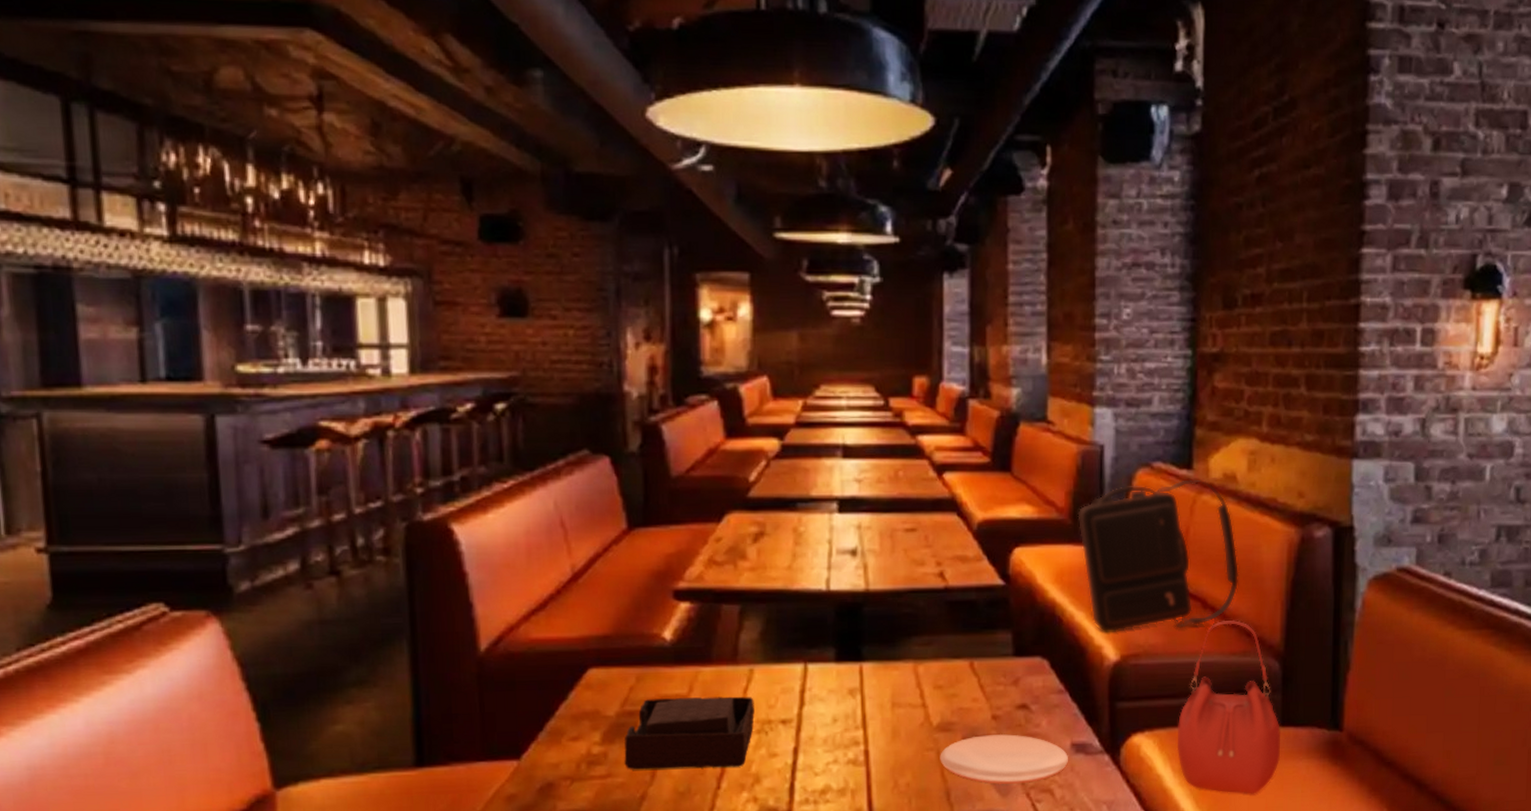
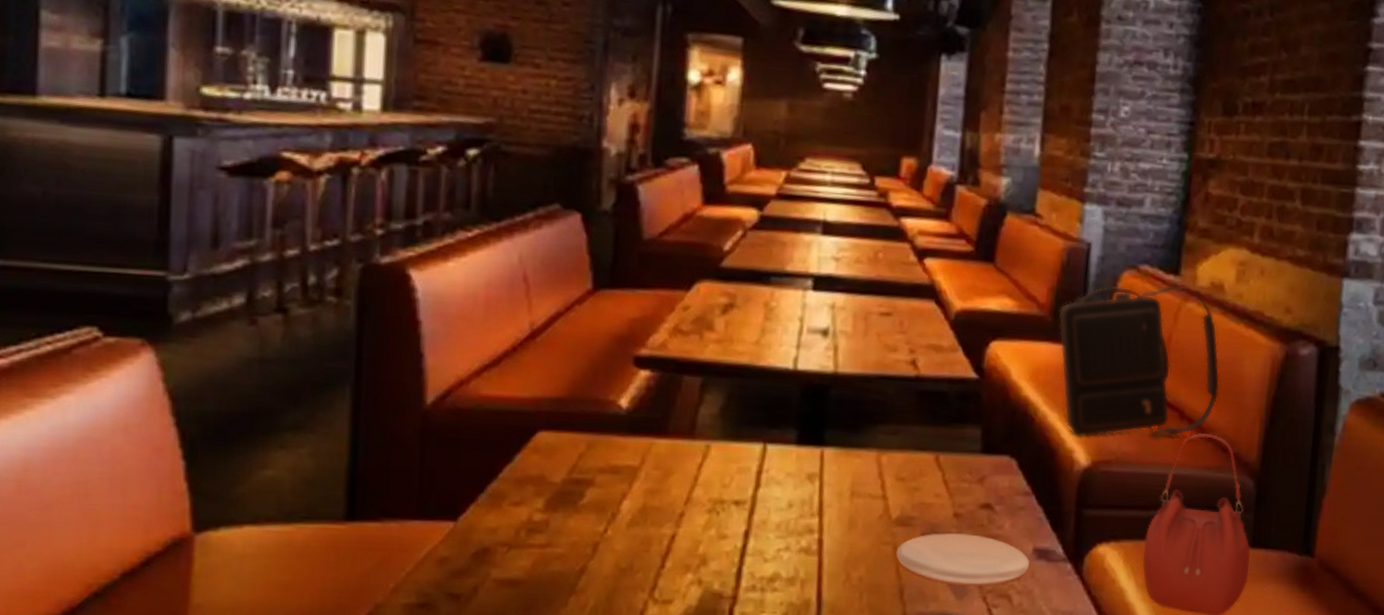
napkin holder: present [624,696,755,770] -> none [566,468,708,546]

